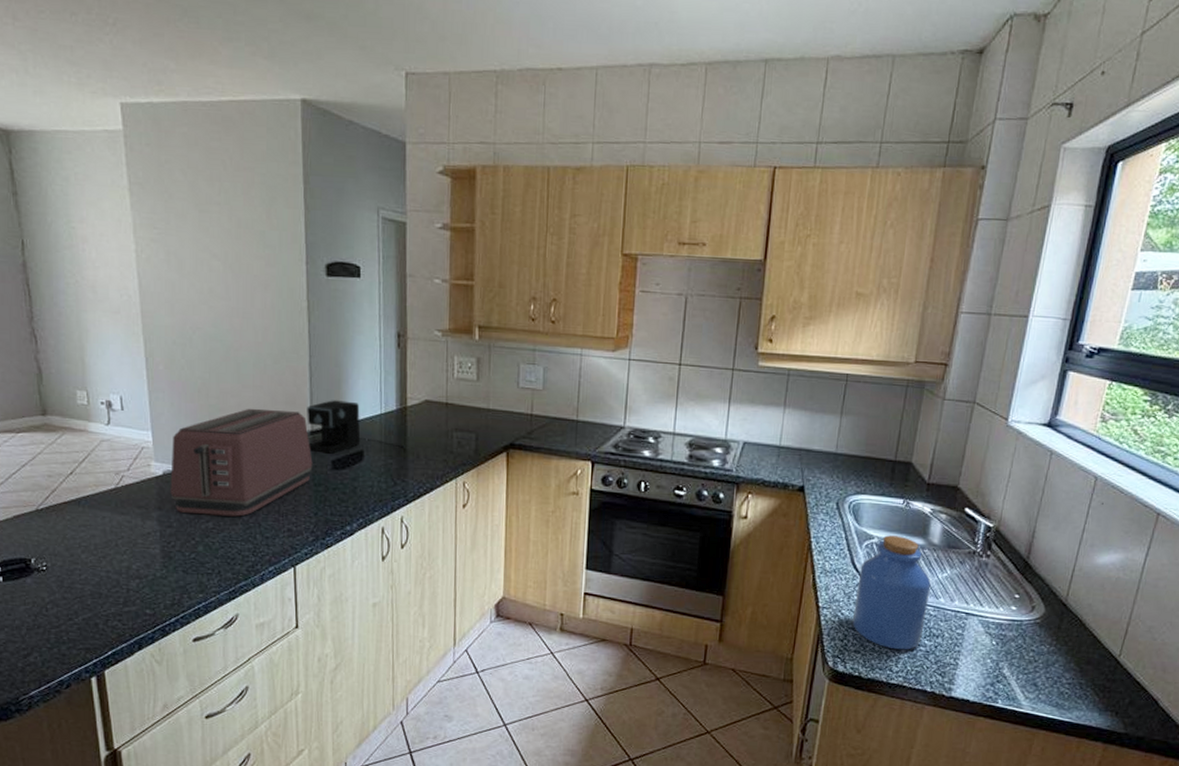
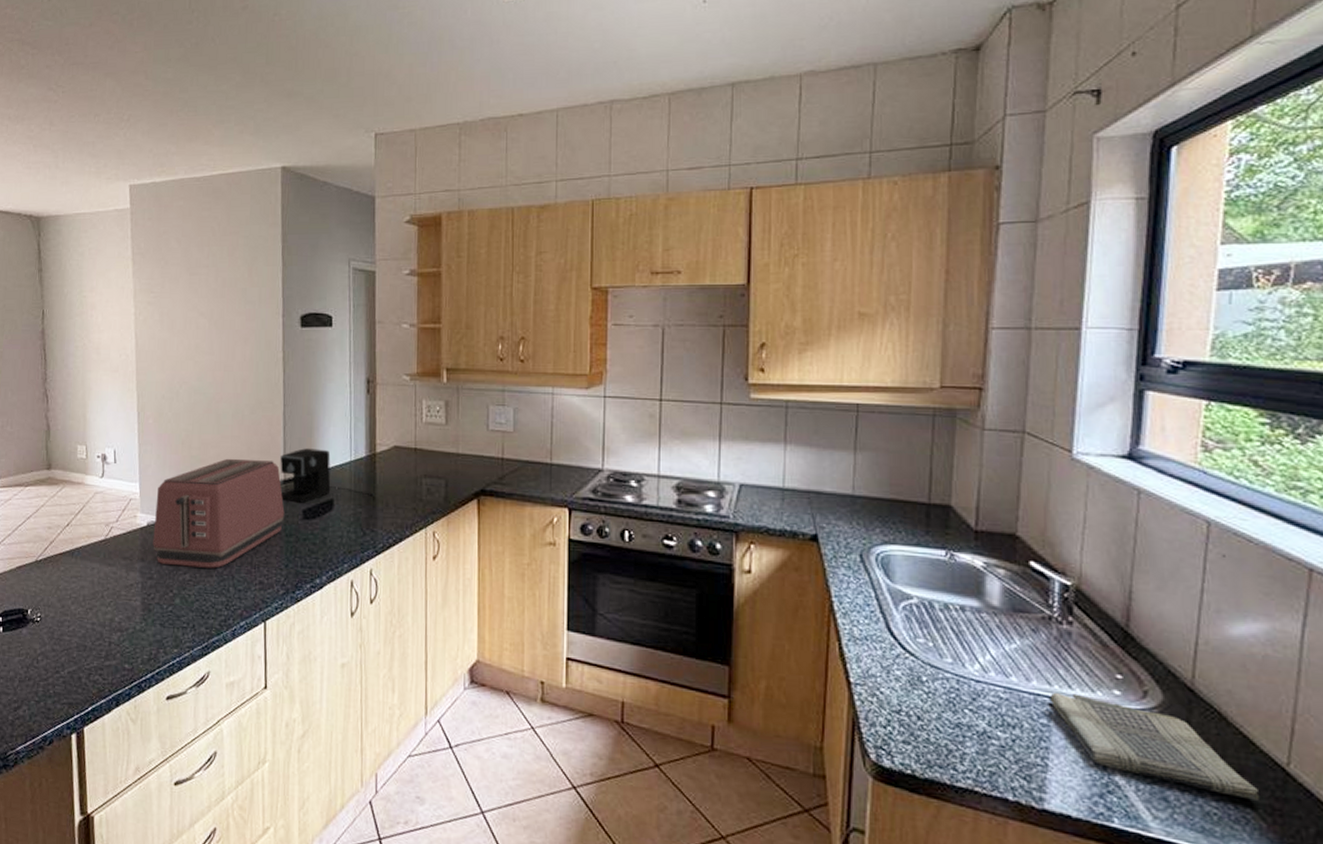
jar: present [852,535,931,650] -> none [895,595,996,743]
dish towel: none [965,609,1098,682] -> present [1049,692,1261,801]

